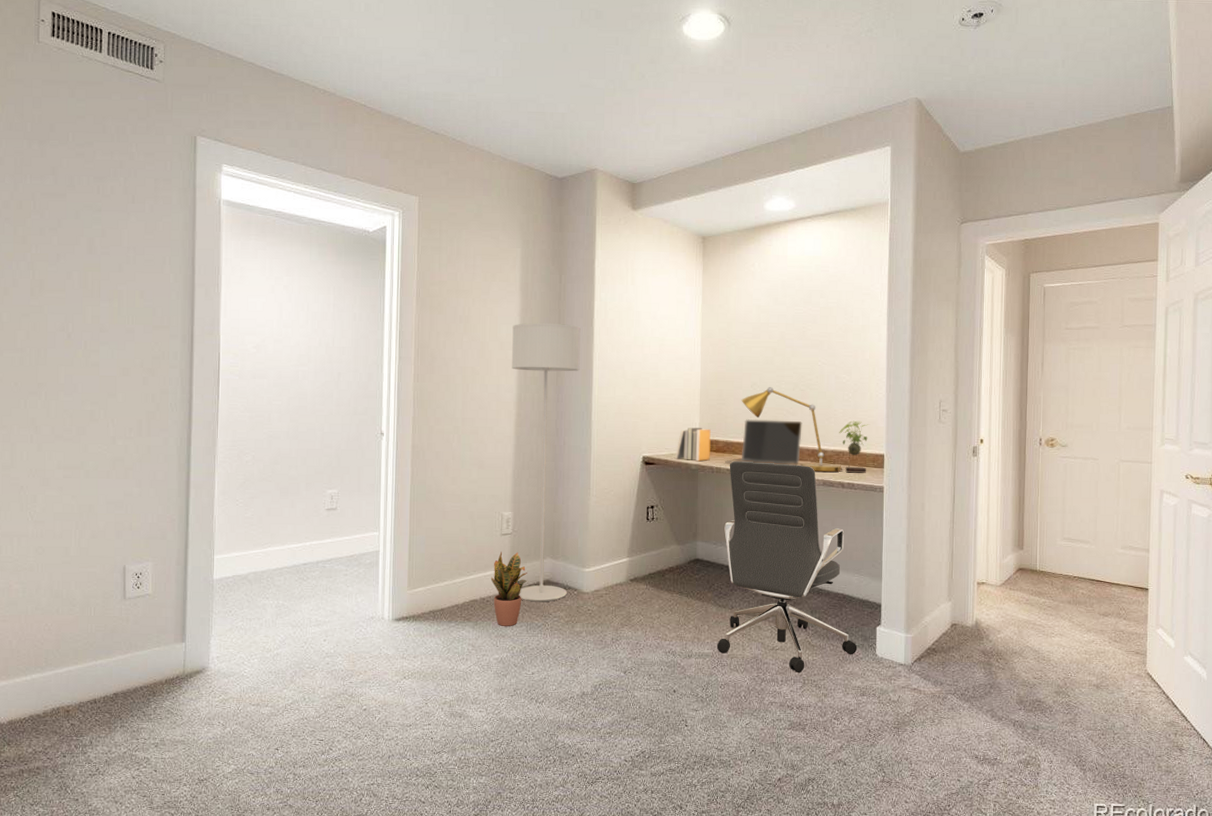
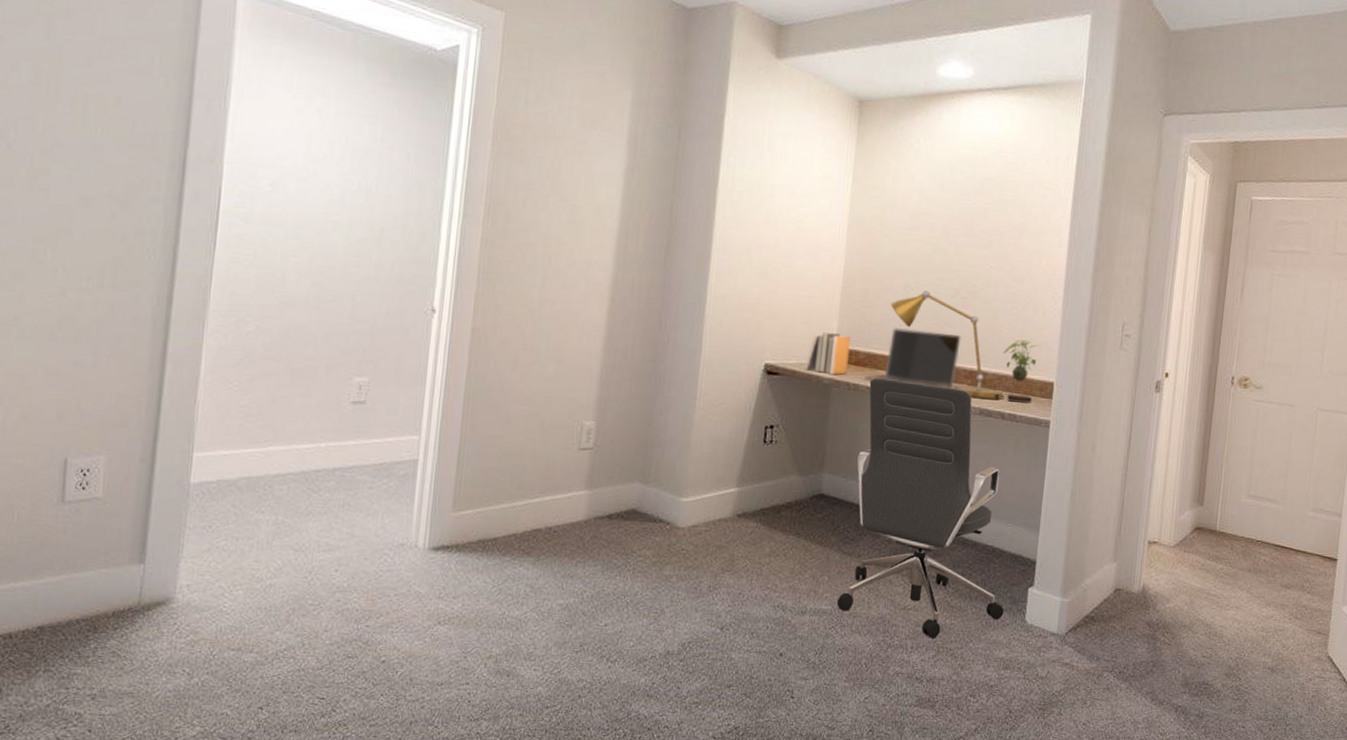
potted plant: present [490,551,529,626] -> none [561,470,610,565]
floor lamp: present [512,322,581,602] -> none [596,185,700,537]

